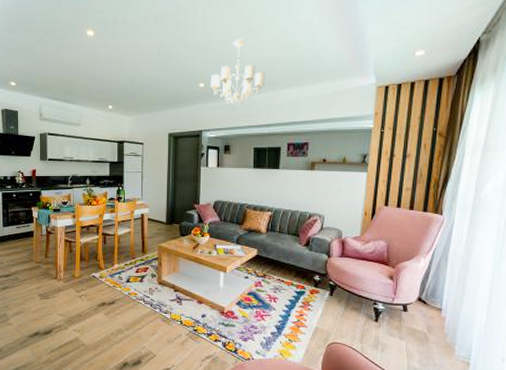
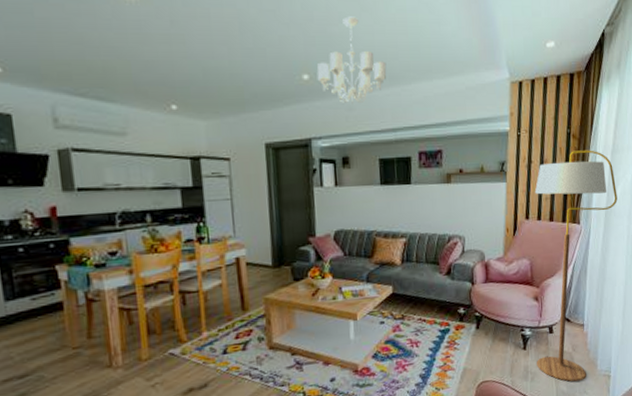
floor lamp: none [388,147,487,362] -> present [535,150,618,382]

